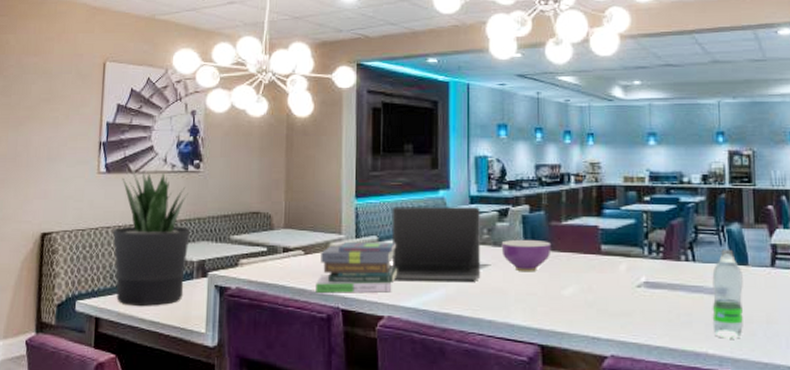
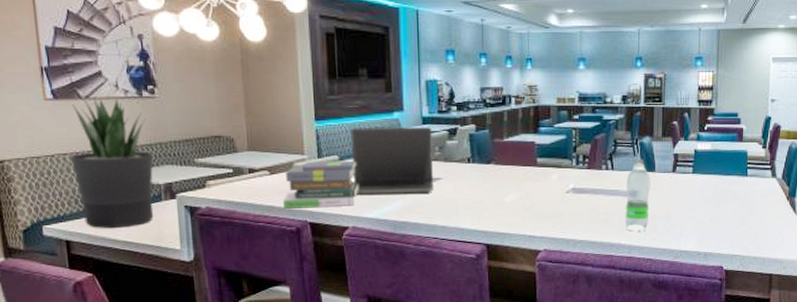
bowl: present [501,239,552,272] -> none [451,155,495,184]

